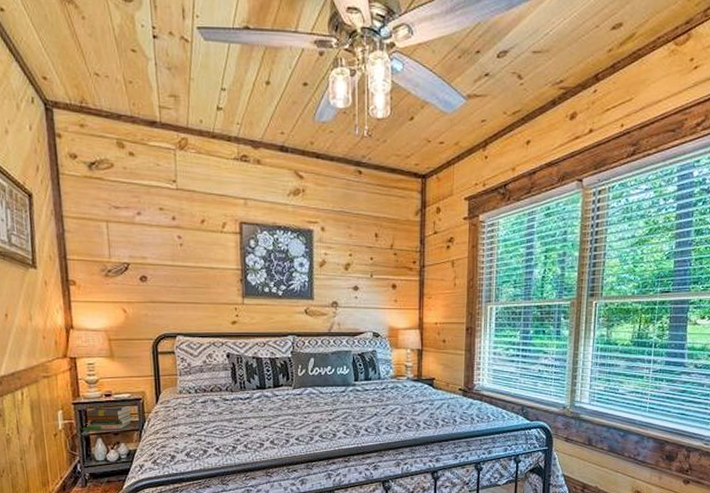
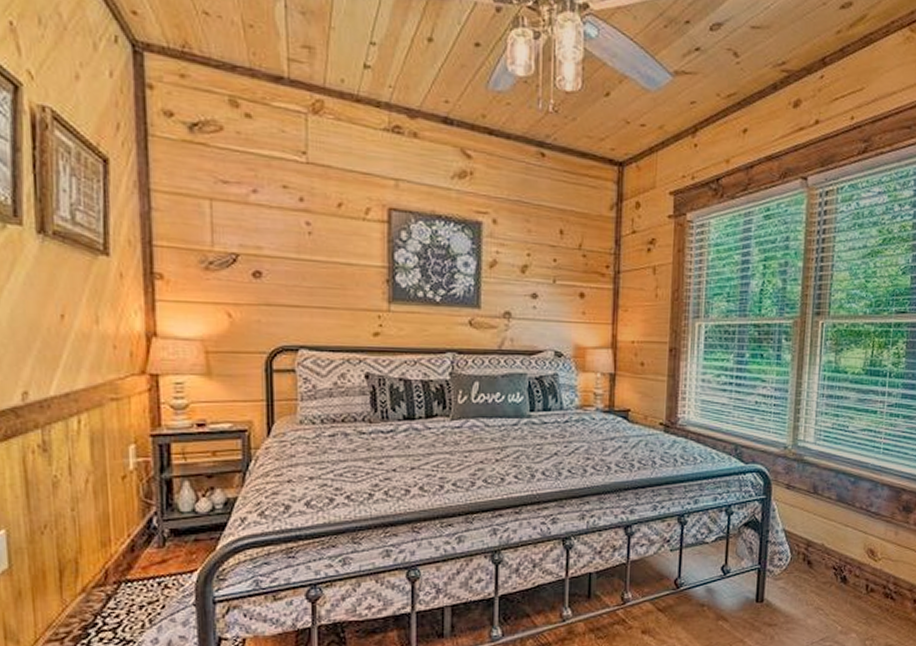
books: present [80,404,134,431] -> none [160,436,236,472]

